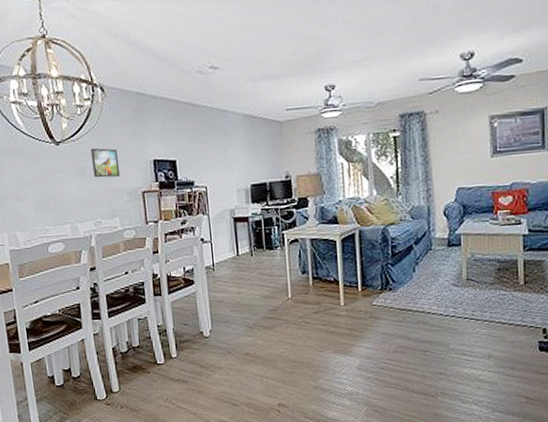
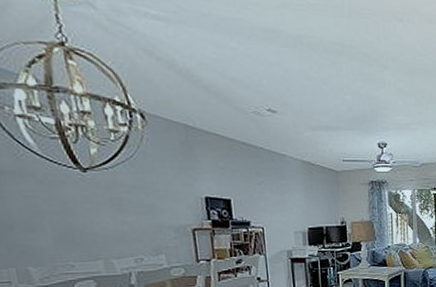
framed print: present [90,148,121,178] -> none [128,179,167,212]

